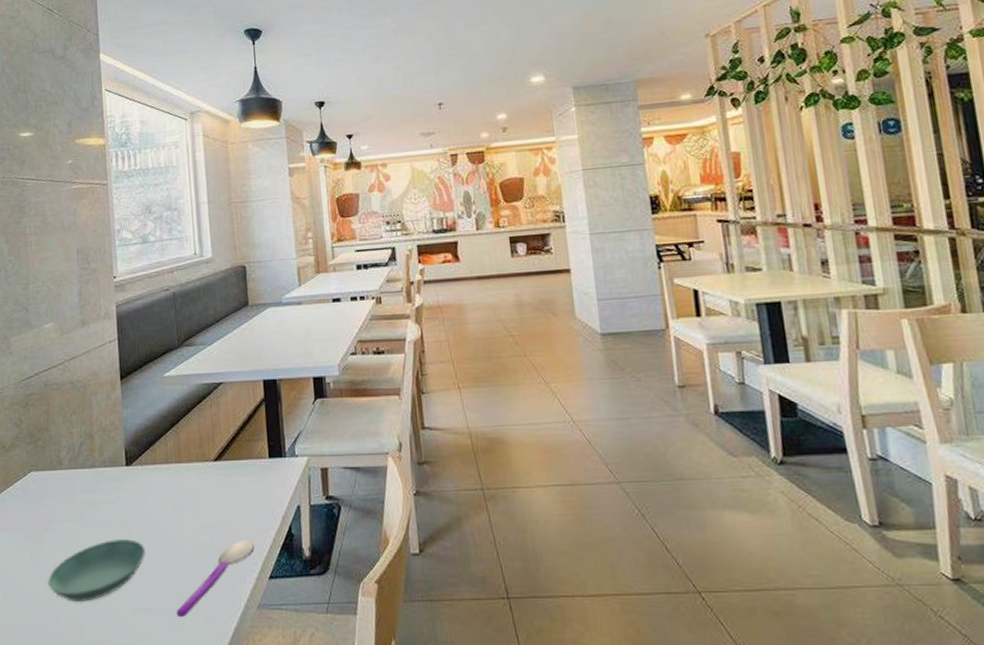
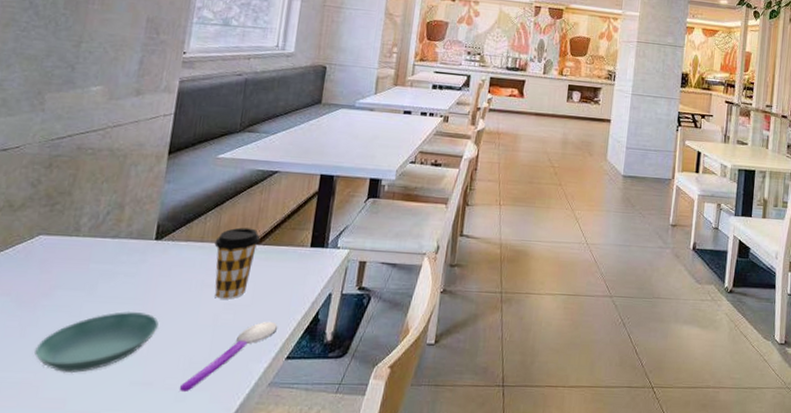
coffee cup: none [178,444,220,520] -> present [214,227,261,299]

